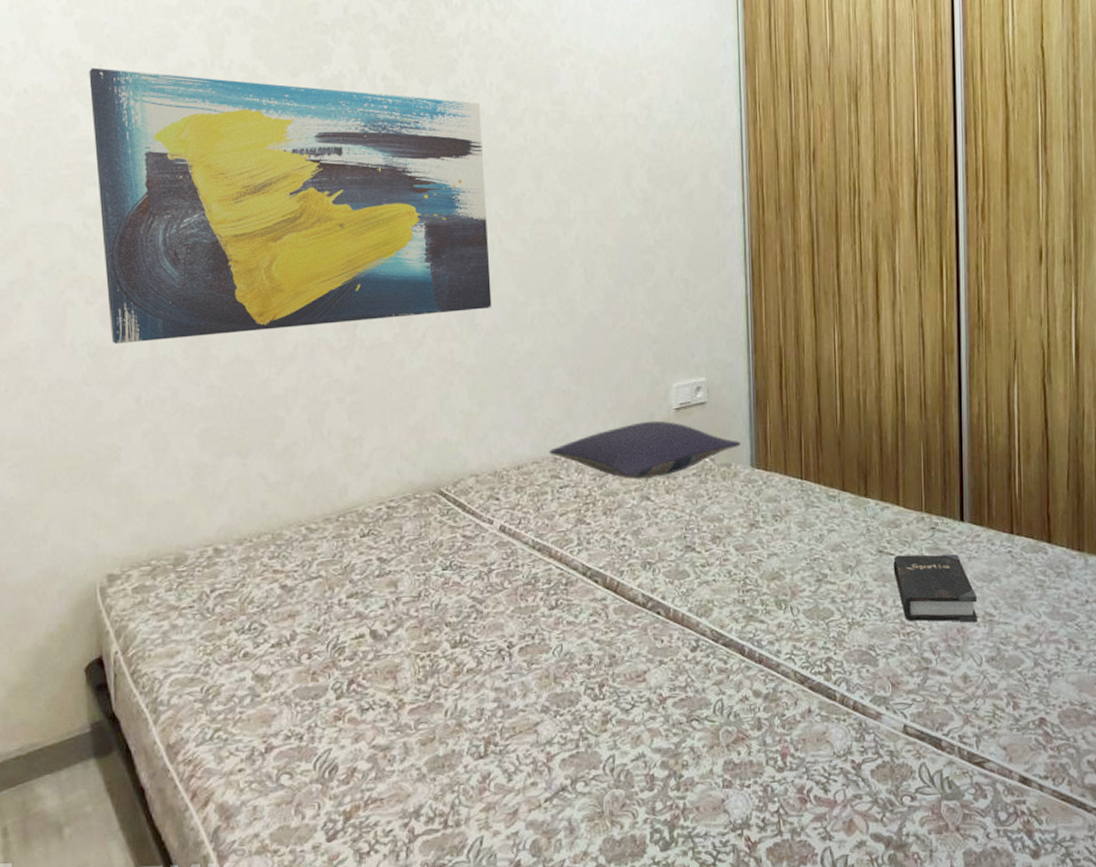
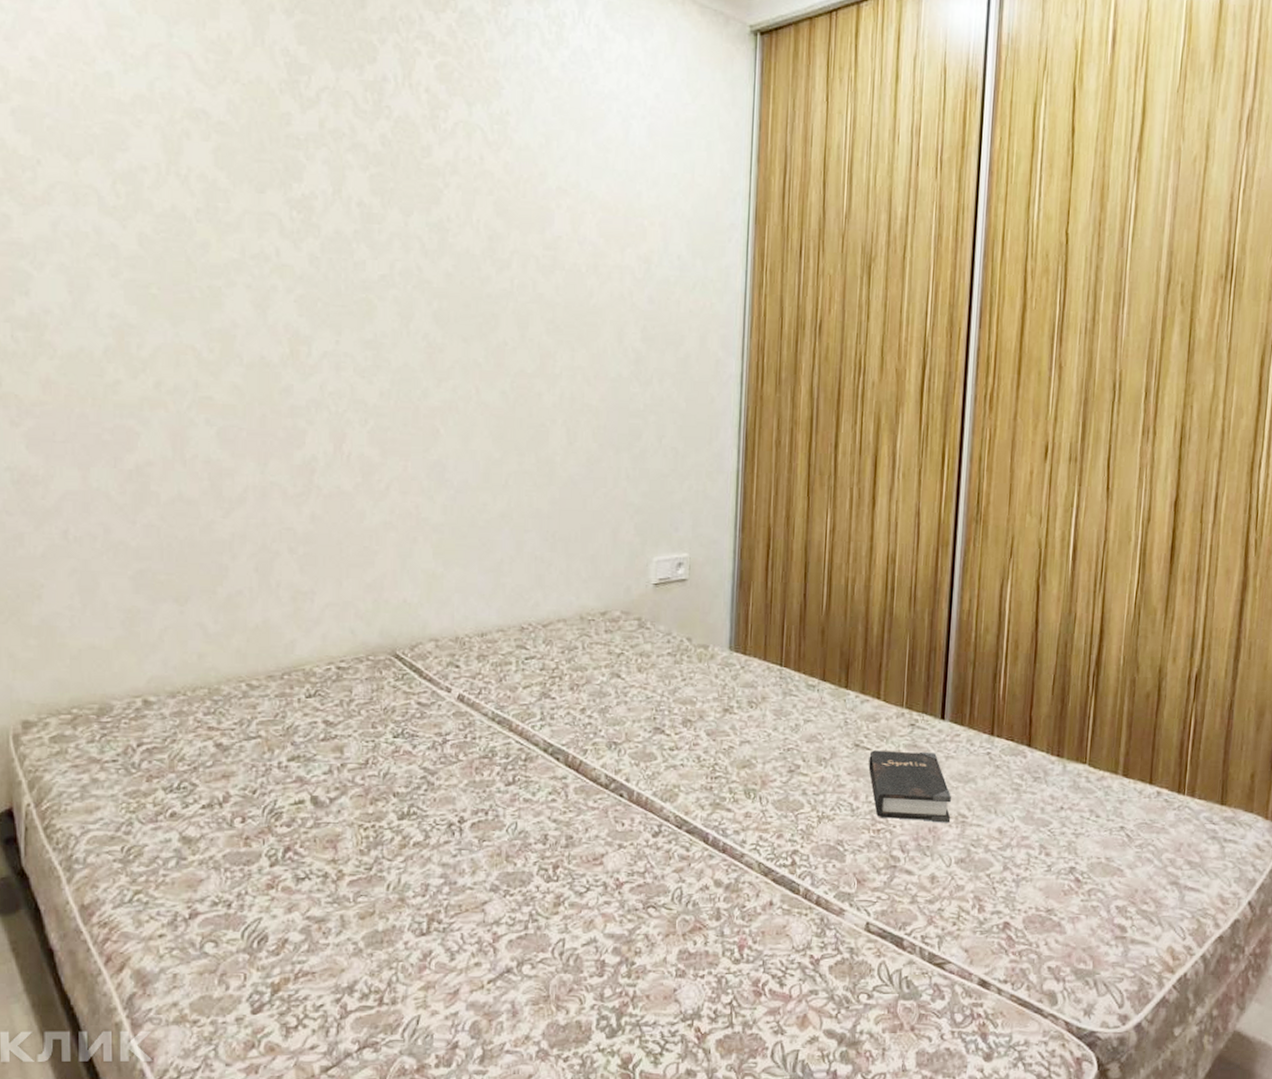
wall art: present [89,67,492,344] -> none [25,162,466,472]
pillow: present [549,420,741,479] -> none [516,595,721,655]

